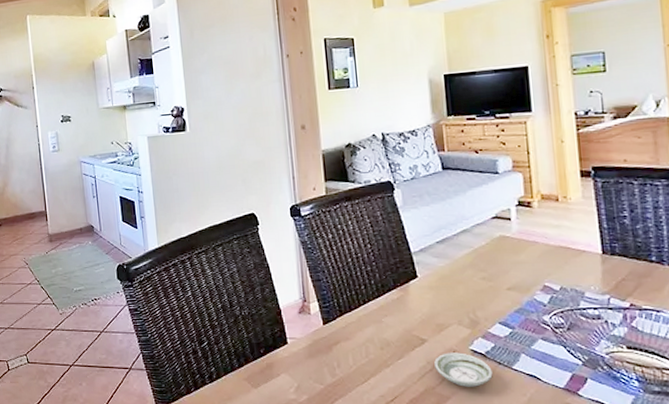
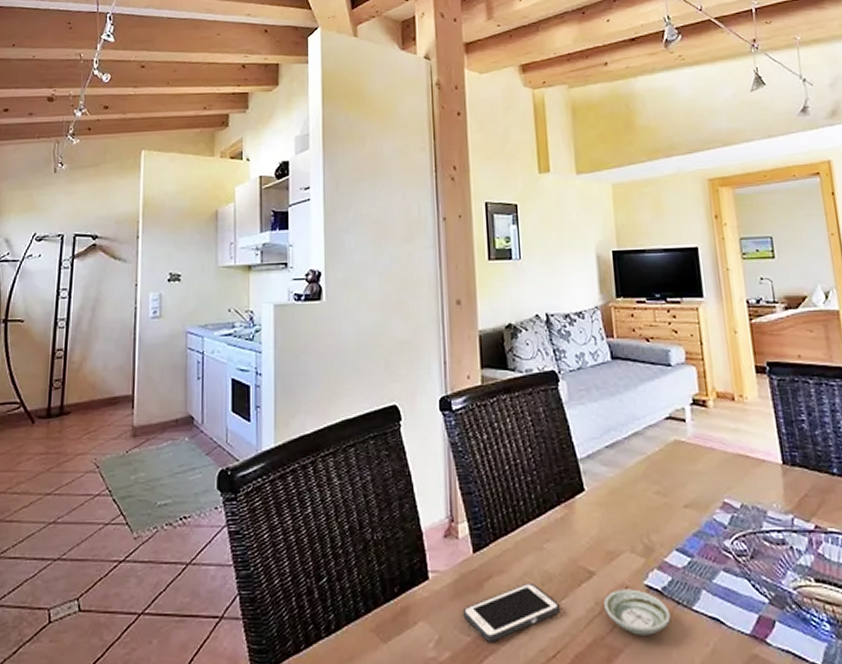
cell phone: none [316,347,397,389] -> present [462,582,561,642]

